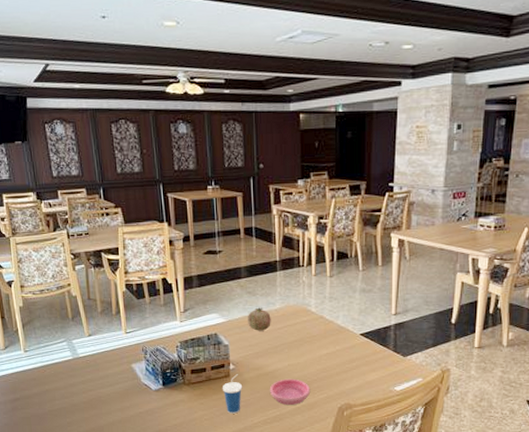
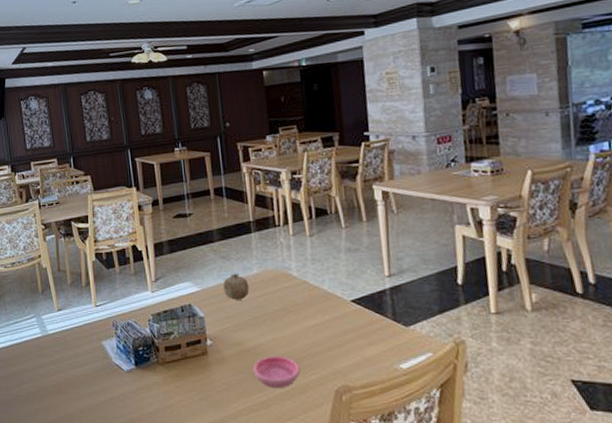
cup: present [223,374,243,414] -> none [200,351,223,399]

